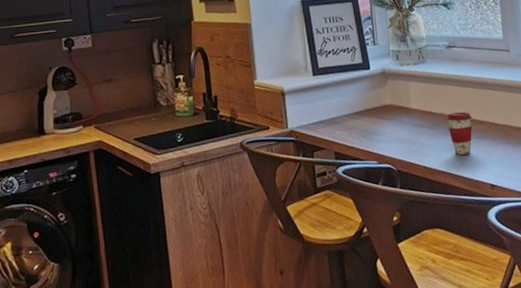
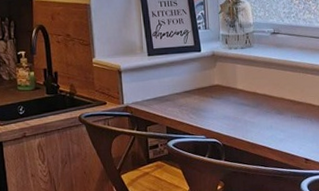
coffee cup: present [446,112,473,155] -> none [268,93,292,132]

